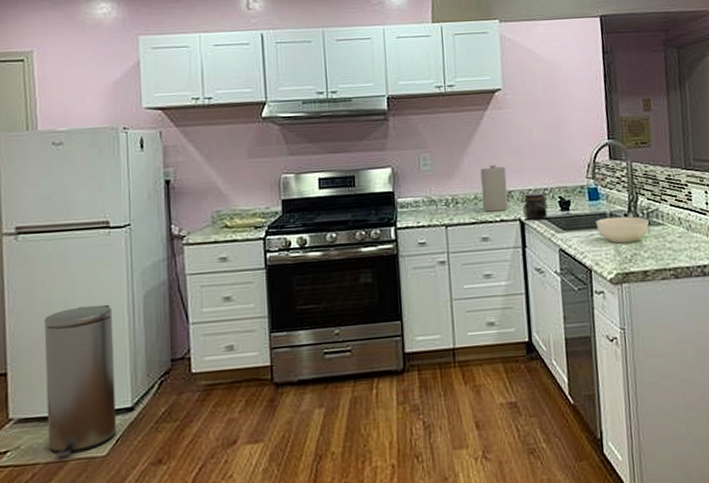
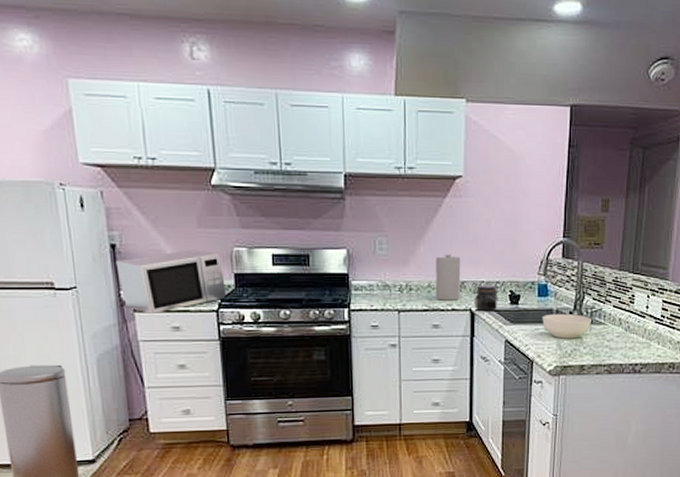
microwave: none [169,179,273,247] -> present [115,249,226,315]

